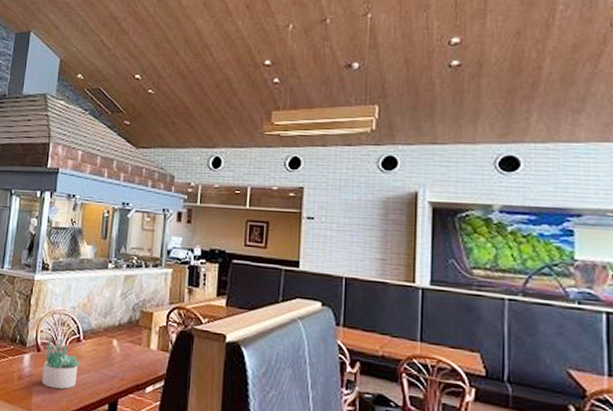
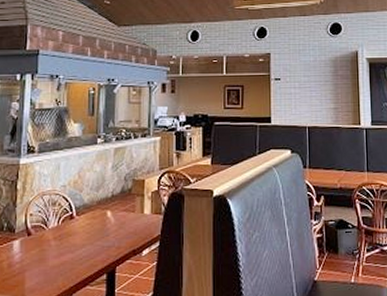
succulent plant: present [41,338,81,389] -> none [34,218,76,270]

